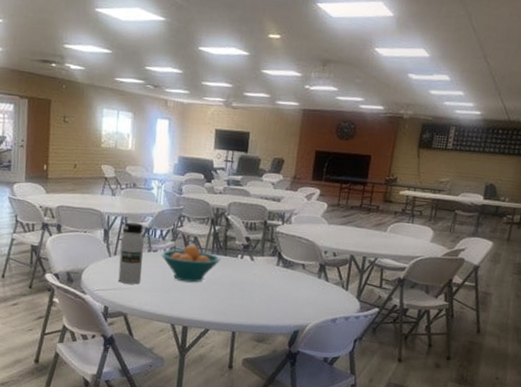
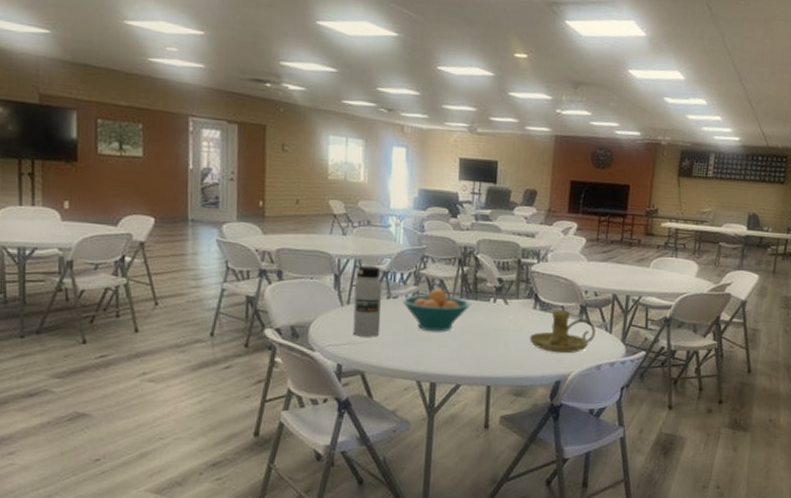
candle holder: none [271,267,333,307] -> present [529,310,596,354]

